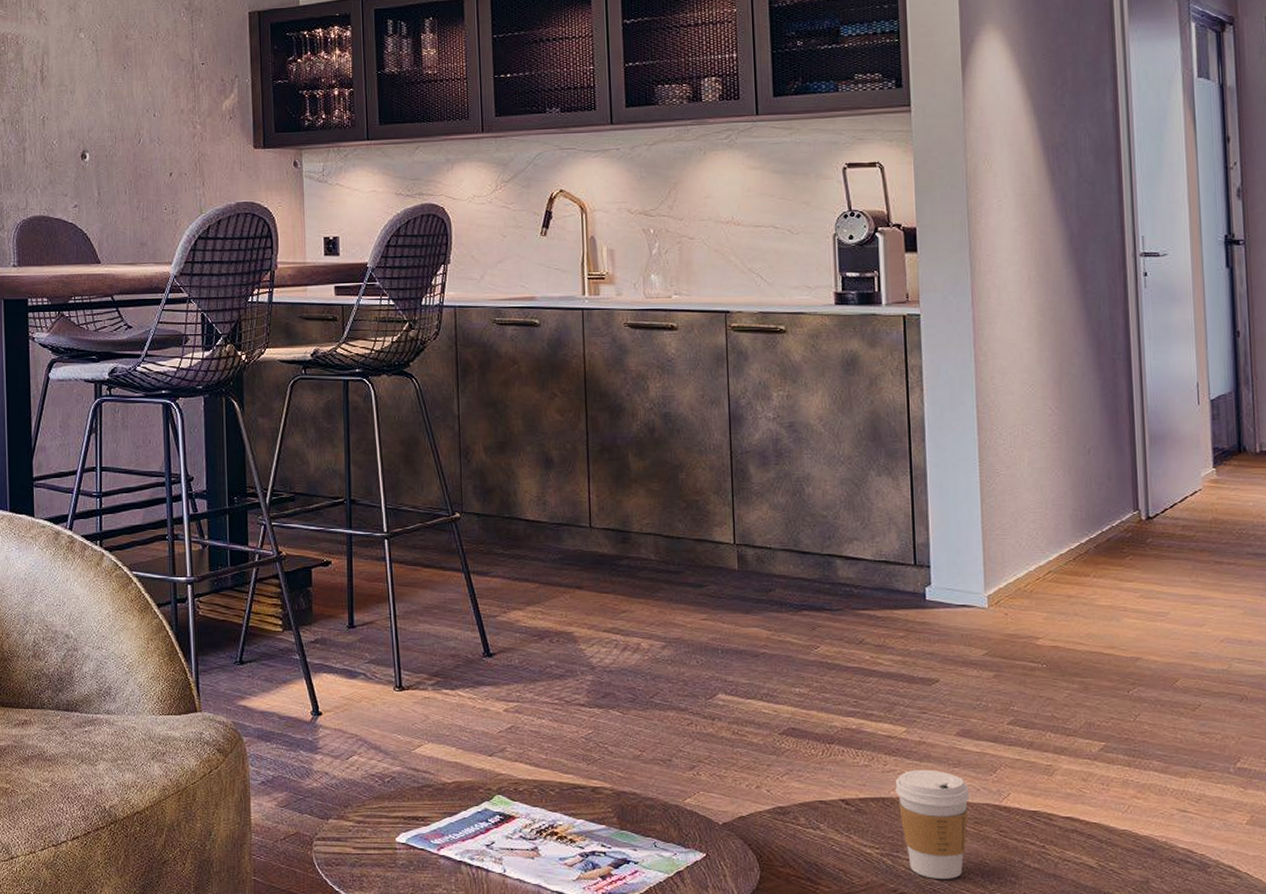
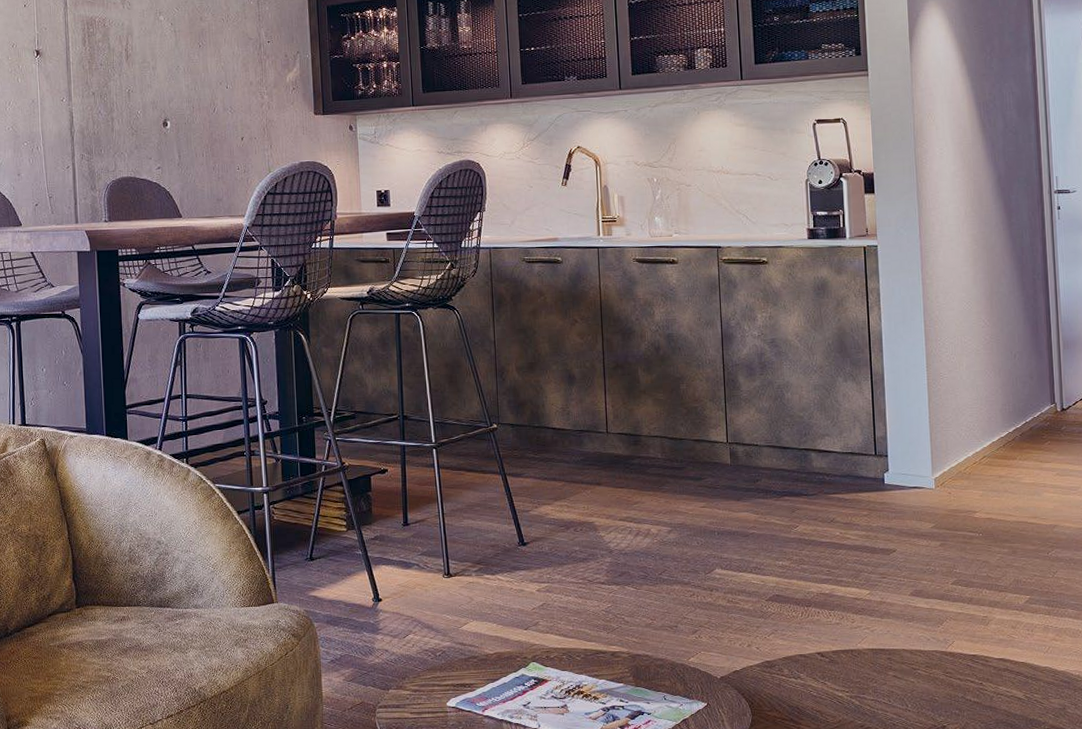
coffee cup: present [895,769,970,879] -> none [861,624,922,715]

